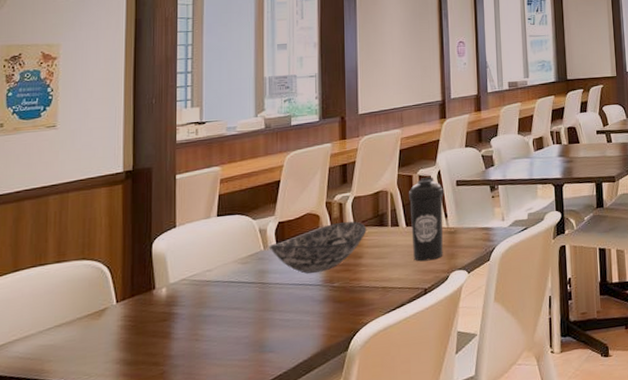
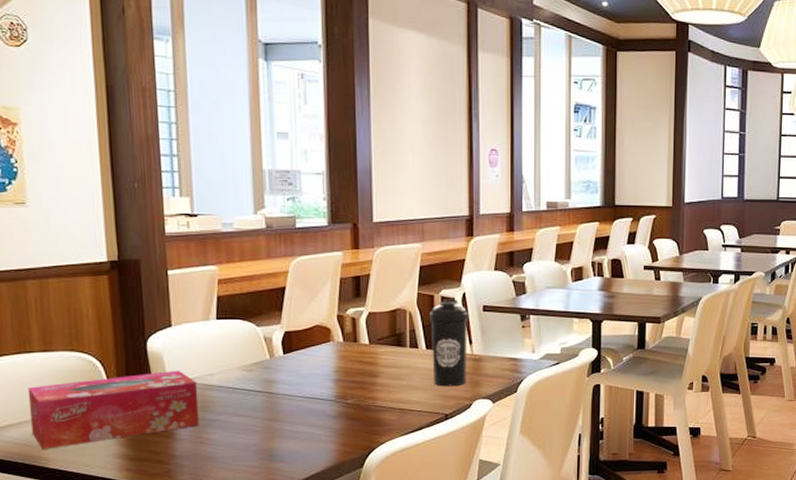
tissue box: none [37,269,196,362] -> present [27,370,200,449]
bowl: present [268,221,367,274] -> none [275,337,383,387]

